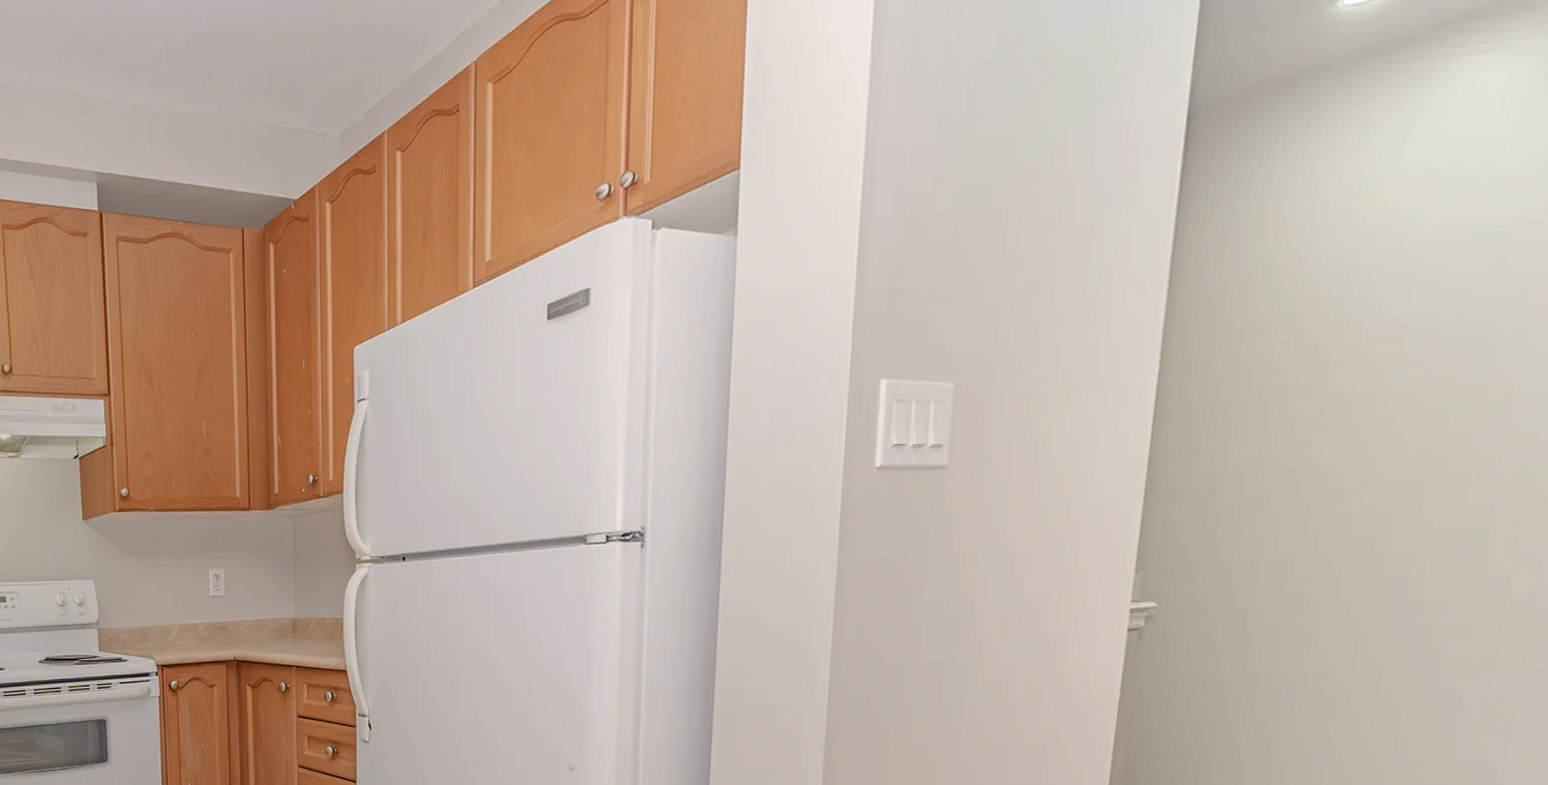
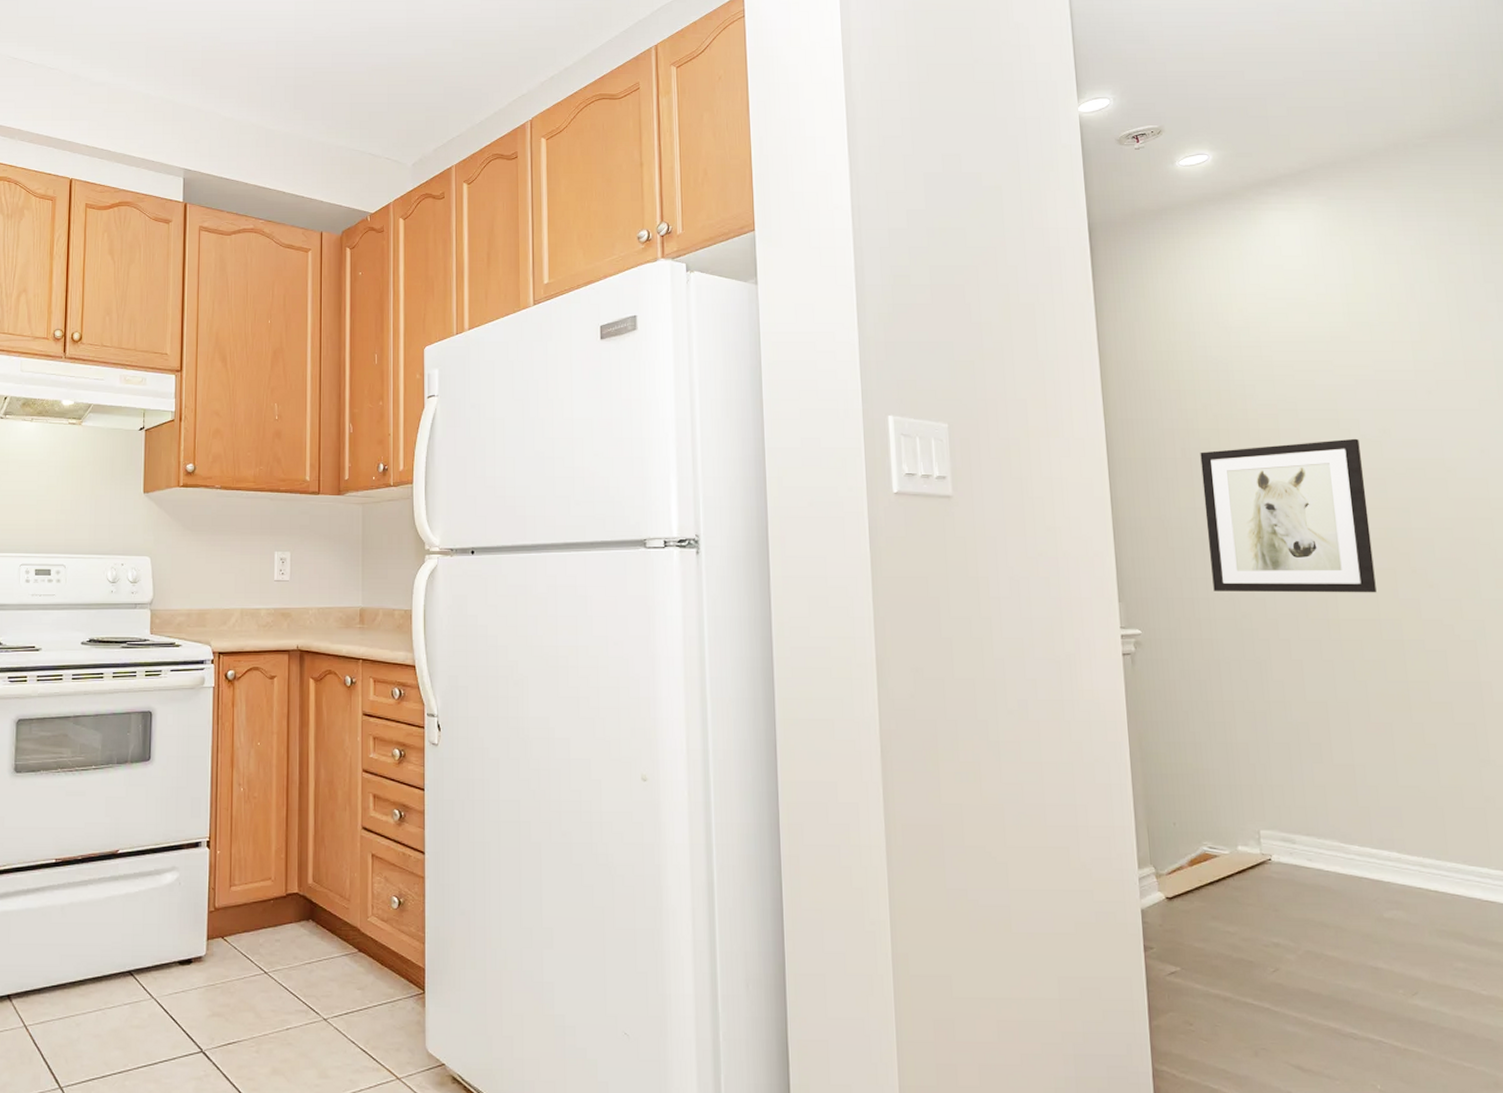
wall art: none [1261,357,1516,555] -> present [1200,438,1377,593]

